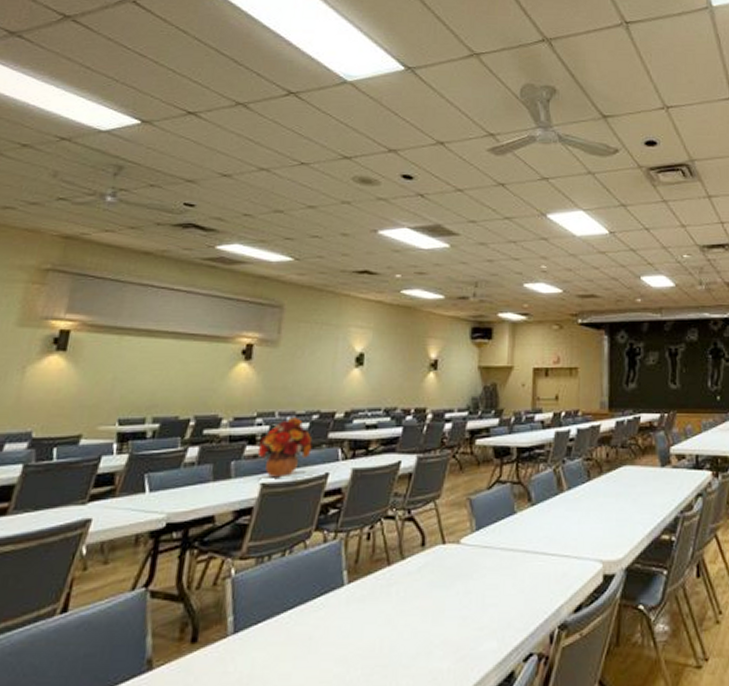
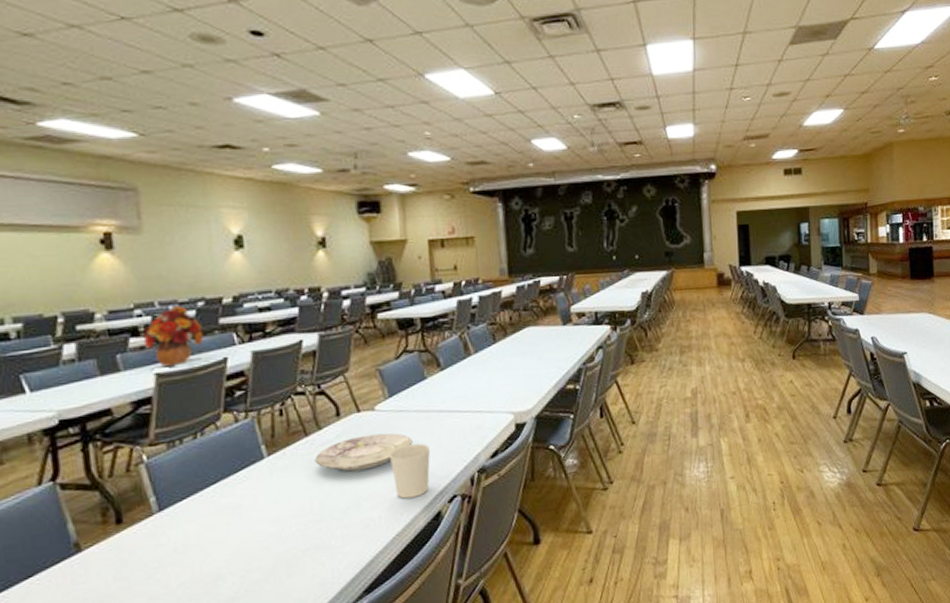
plate: none [393,570,494,611] -> present [315,433,413,472]
dixie cup: none [468,587,510,651] -> present [390,443,430,499]

